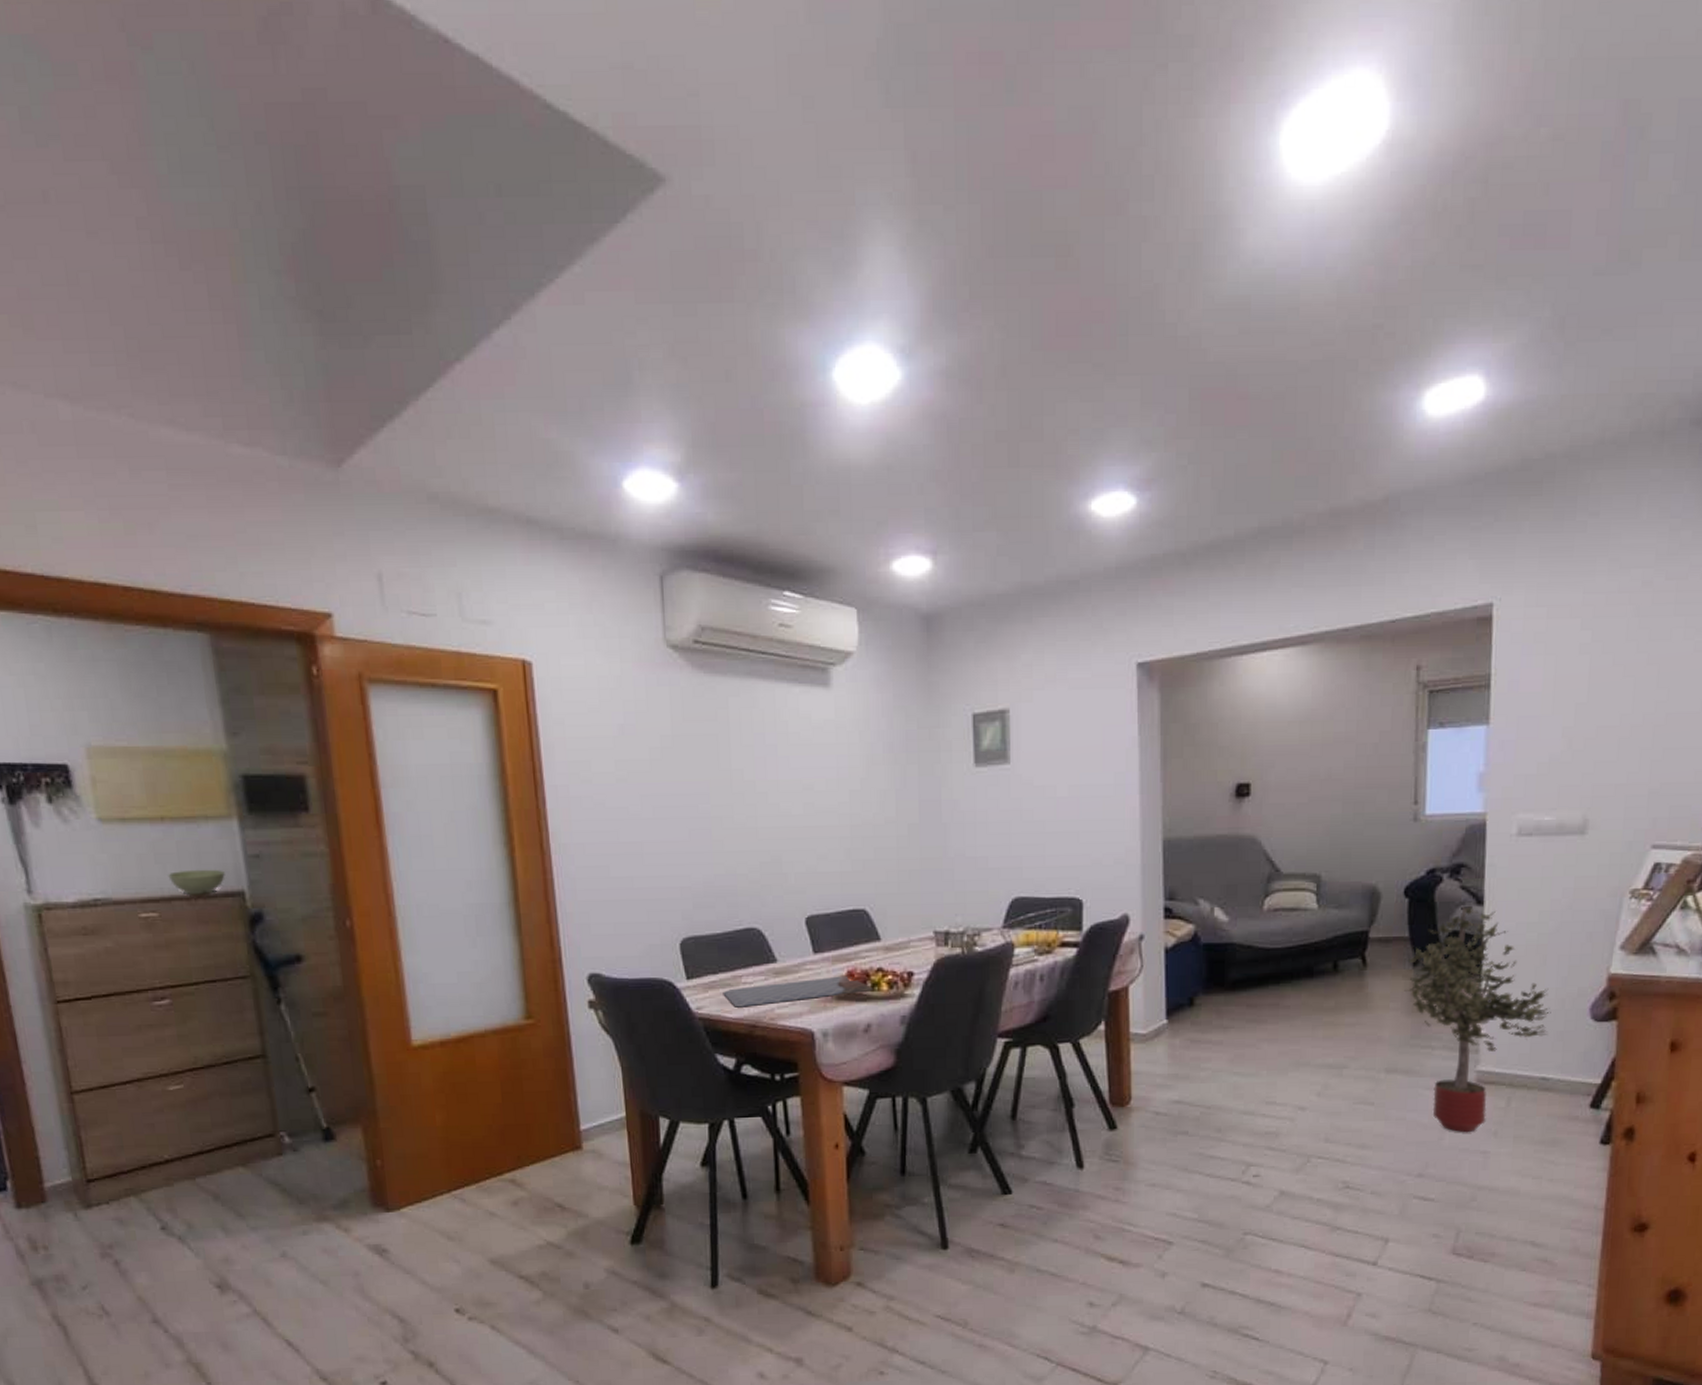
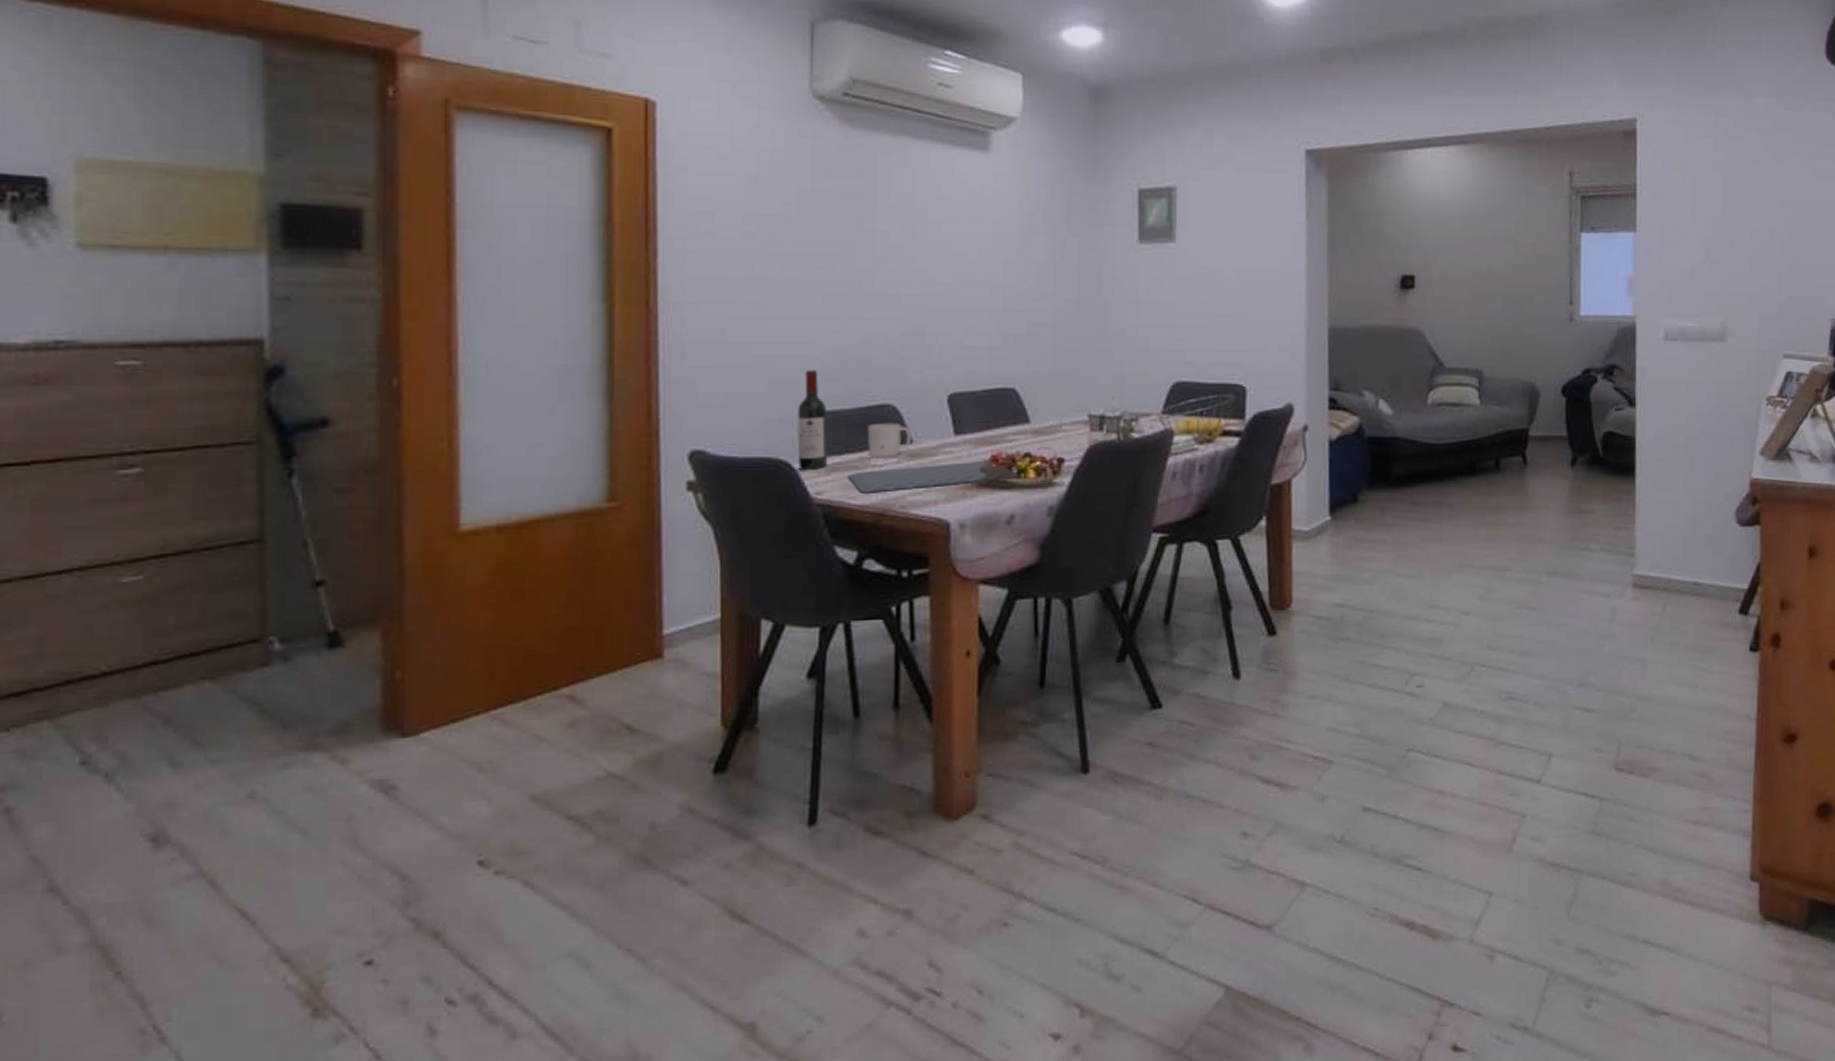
bowl: present [168,869,225,897] -> none [163,310,241,344]
wine bottle: none [675,899,705,988] -> present [797,370,828,470]
mug: none [736,944,776,977] -> present [867,423,912,459]
potted tree: present [1404,907,1551,1133] -> none [1563,408,1700,640]

